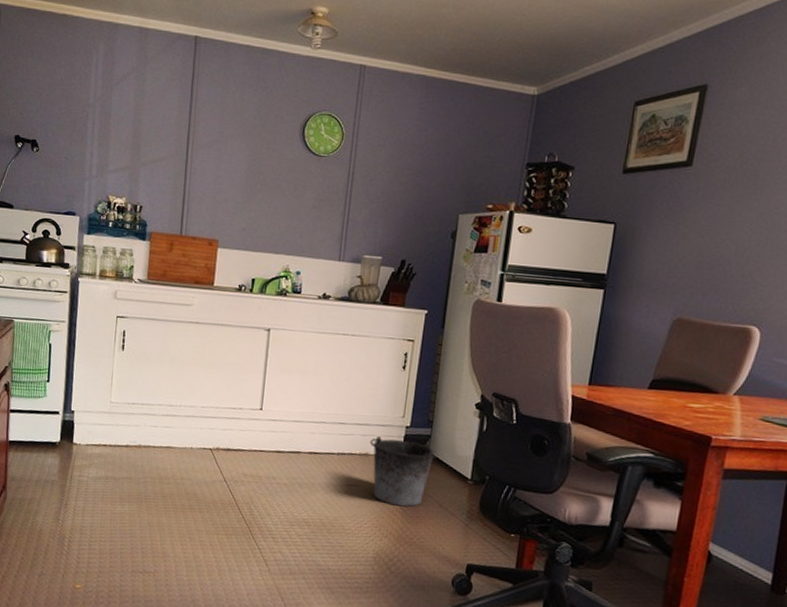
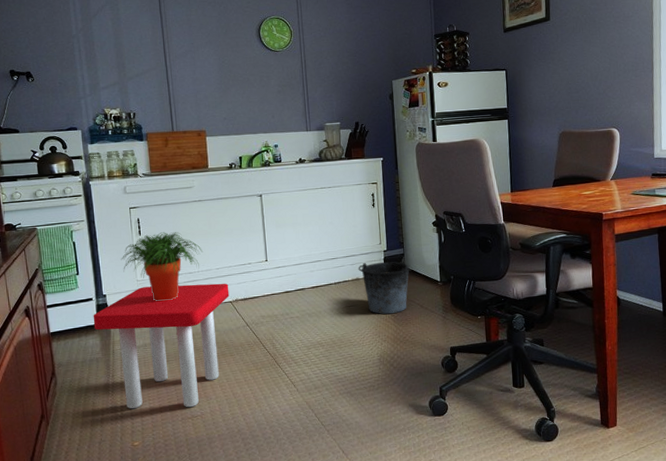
stool: none [55,410,212,561] -> present [93,283,229,409]
potted plant: none [97,351,190,433] -> present [121,232,203,302]

